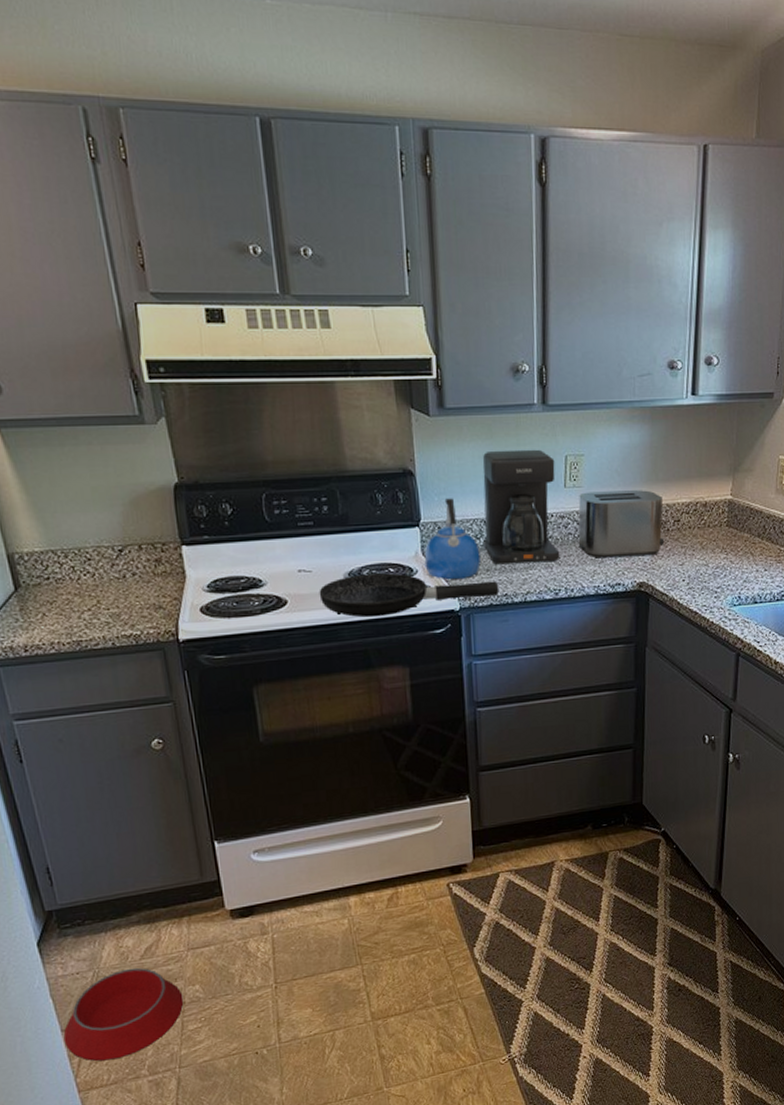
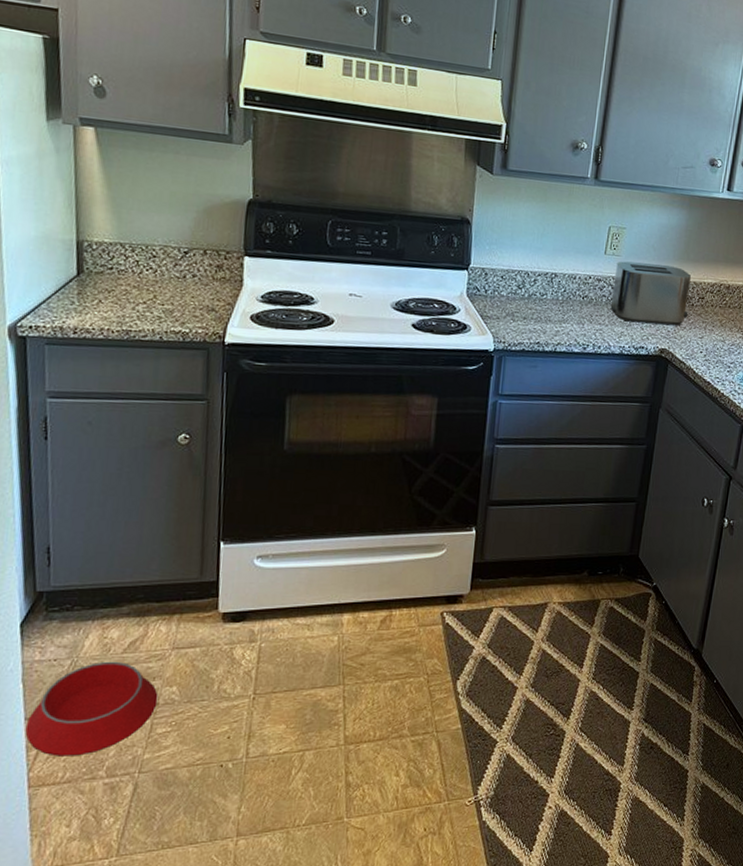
frying pan: present [319,573,499,618] -> none [365,305,533,348]
kettle: present [424,498,481,580] -> none [467,248,520,323]
coffee maker: present [483,449,560,565] -> none [524,213,599,319]

